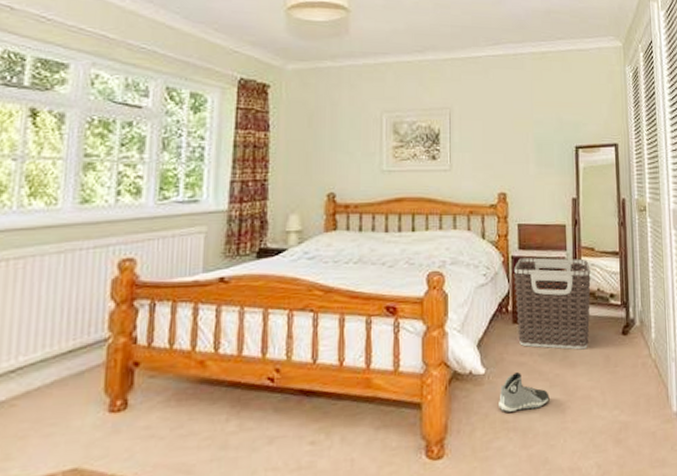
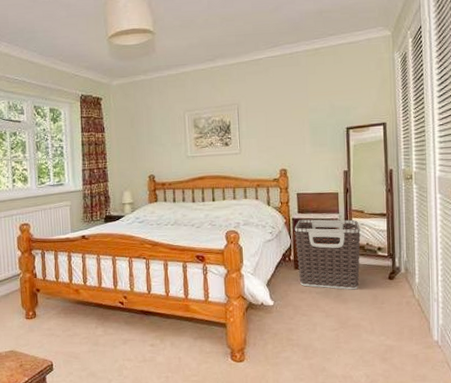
sneaker: present [499,372,550,414] -> none [285,305,326,334]

